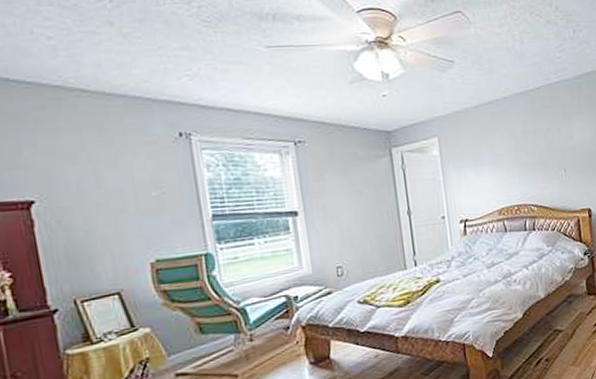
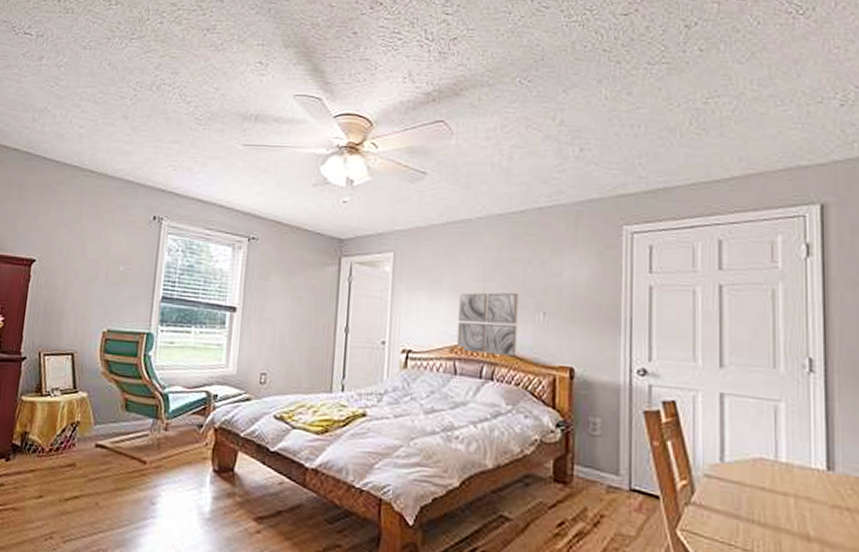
wall art: none [498,156,549,212] -> present [456,292,519,357]

